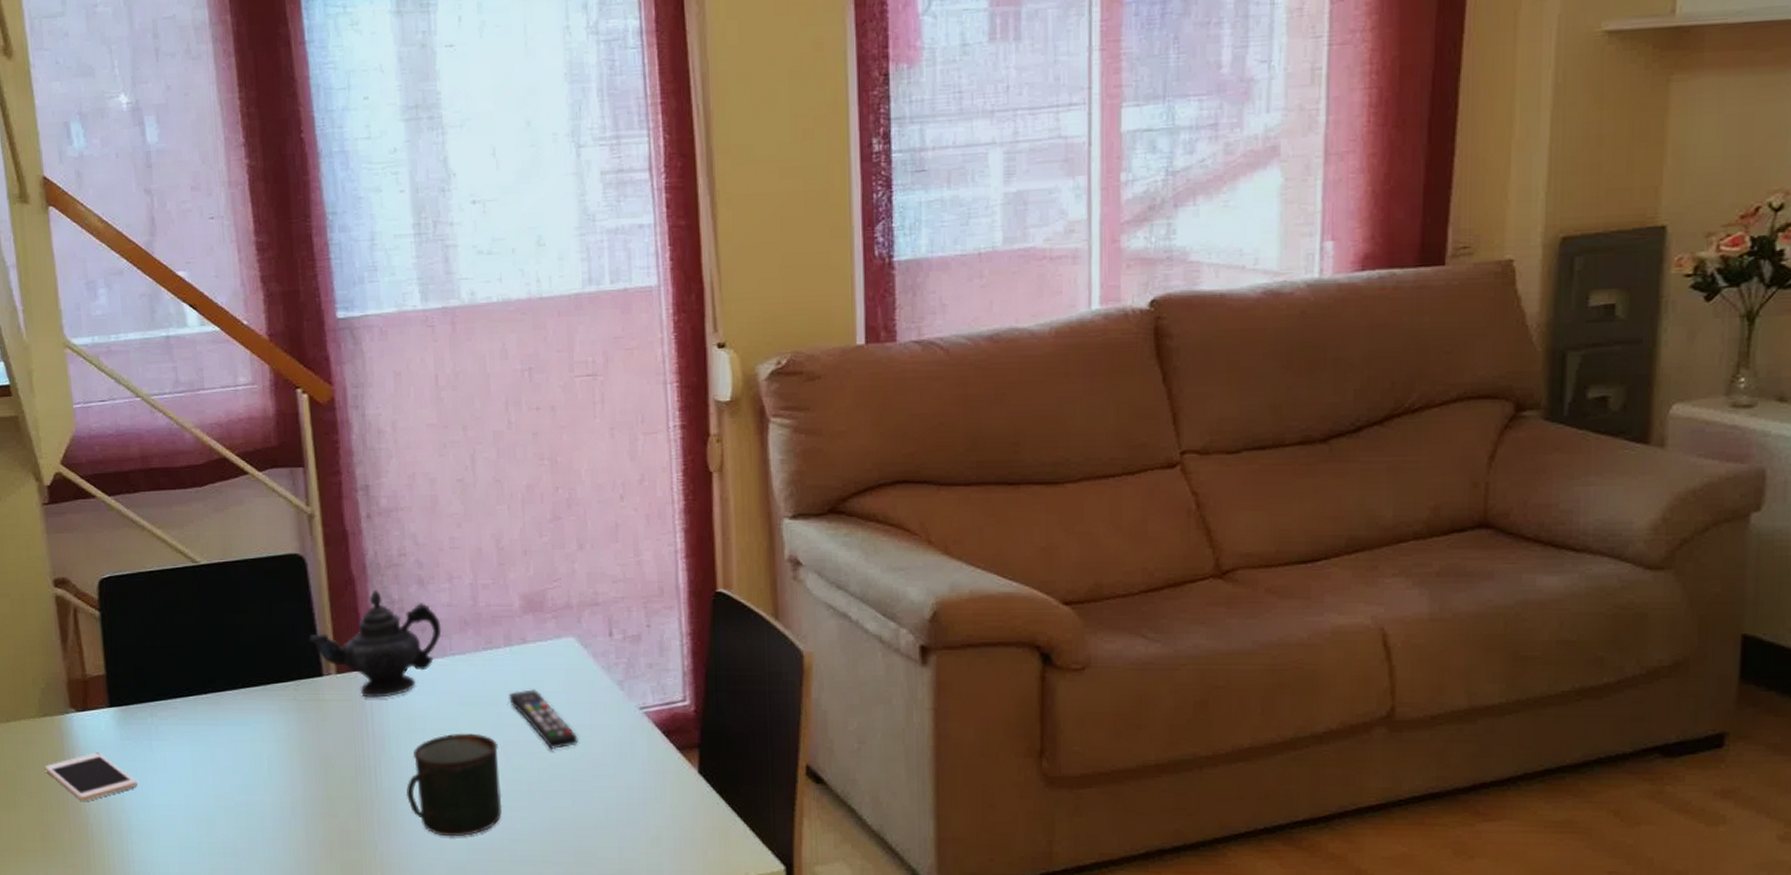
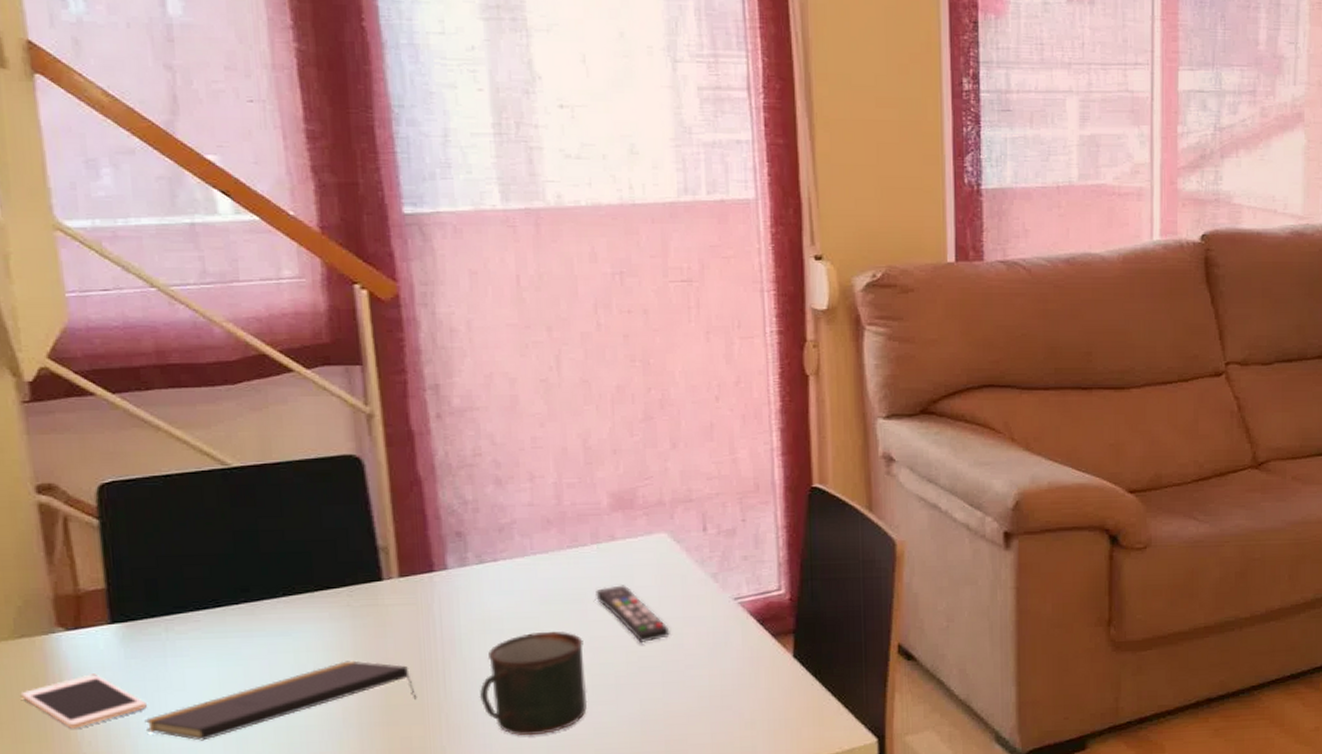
notepad: none [136,752,352,820] -> present [144,660,416,741]
teapot: present [309,589,442,698] -> none [366,490,522,601]

